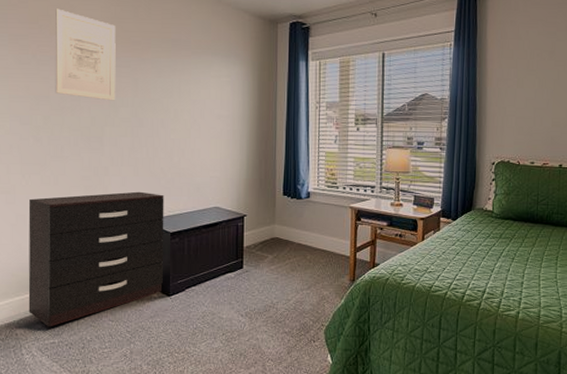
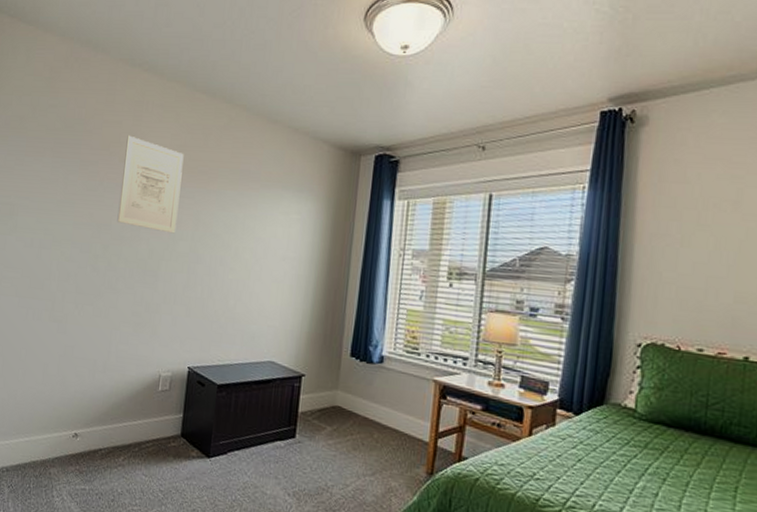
dresser: present [28,191,164,327] -> none [64,330,215,472]

